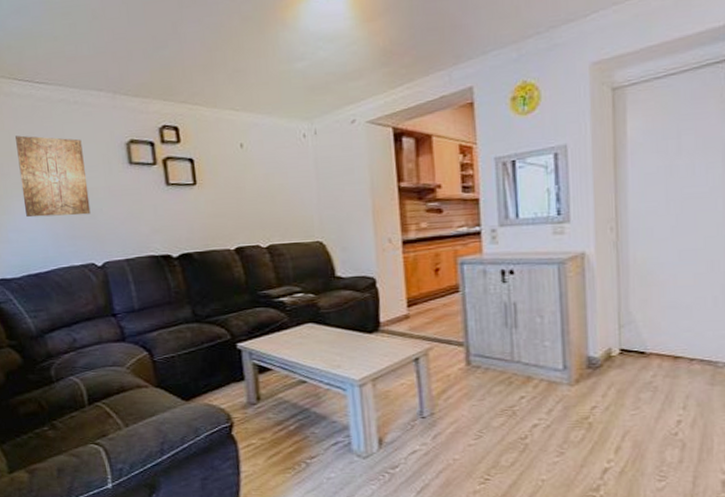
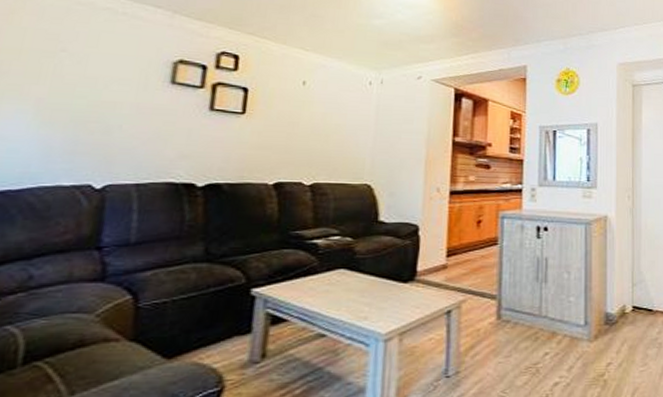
wall art: present [15,135,91,218] -> none [14,34,119,130]

